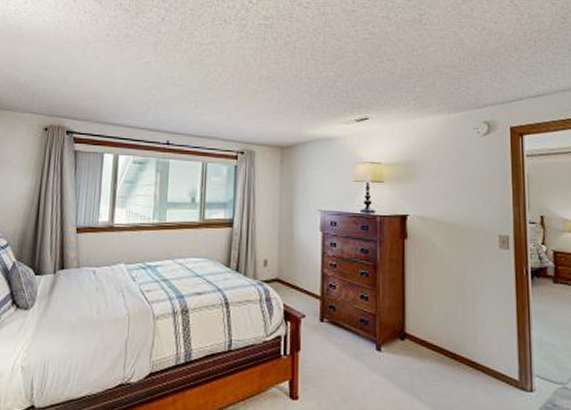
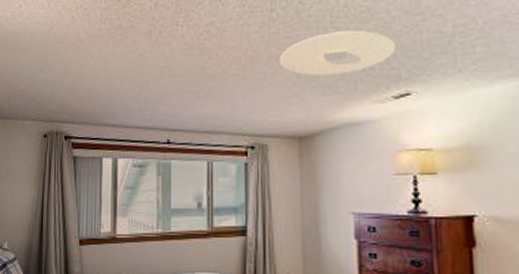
ceiling light: none [268,63,360,98] -> present [279,30,397,76]

